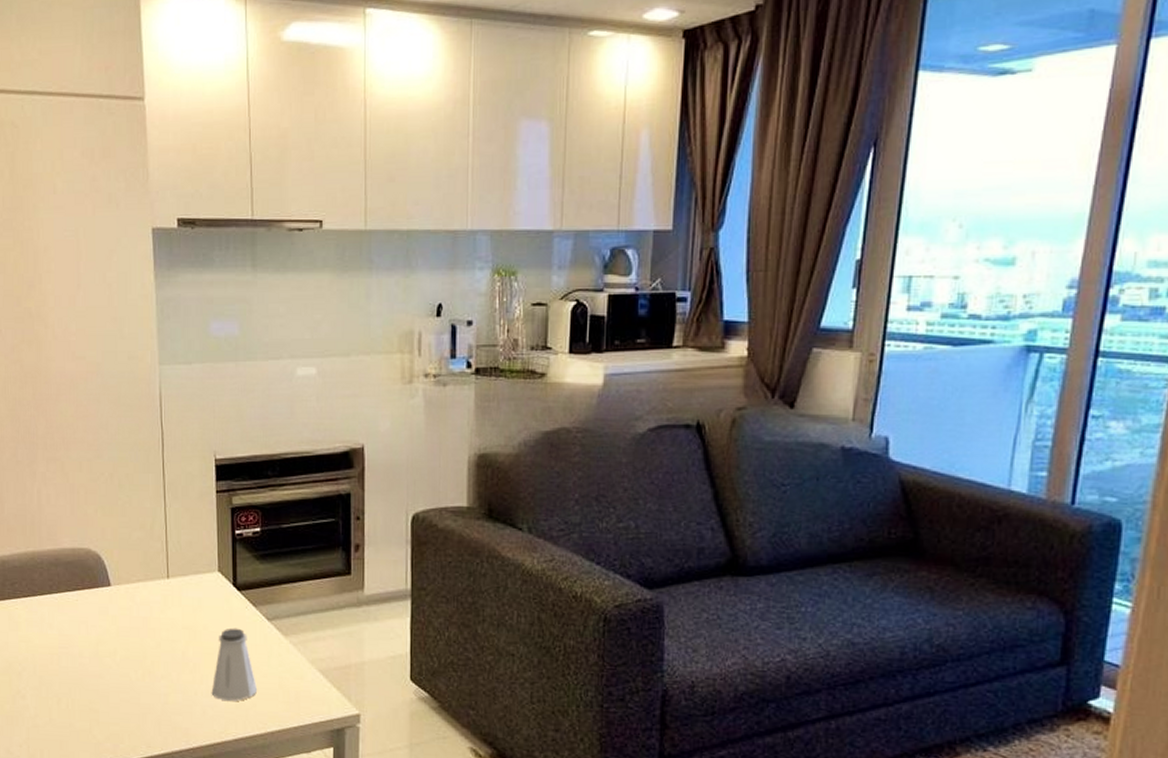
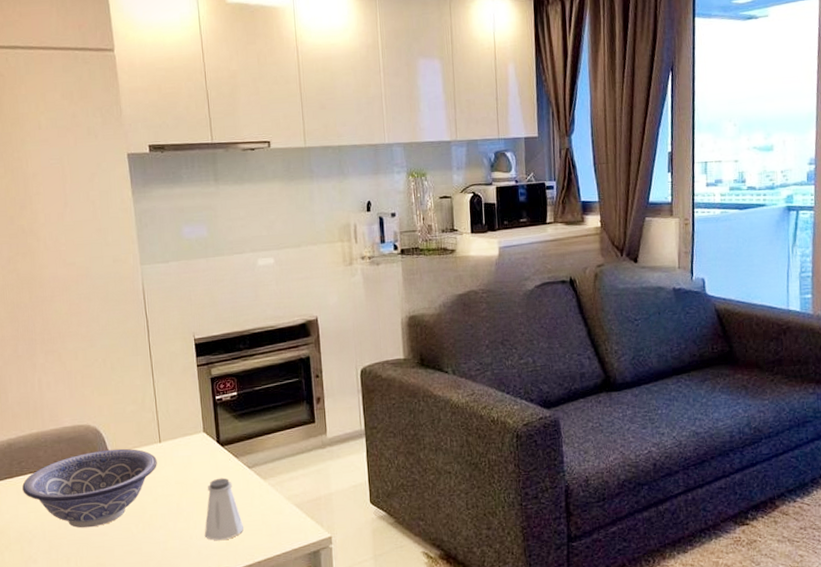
decorative bowl: none [14,579,163,667] -> present [22,448,157,528]

